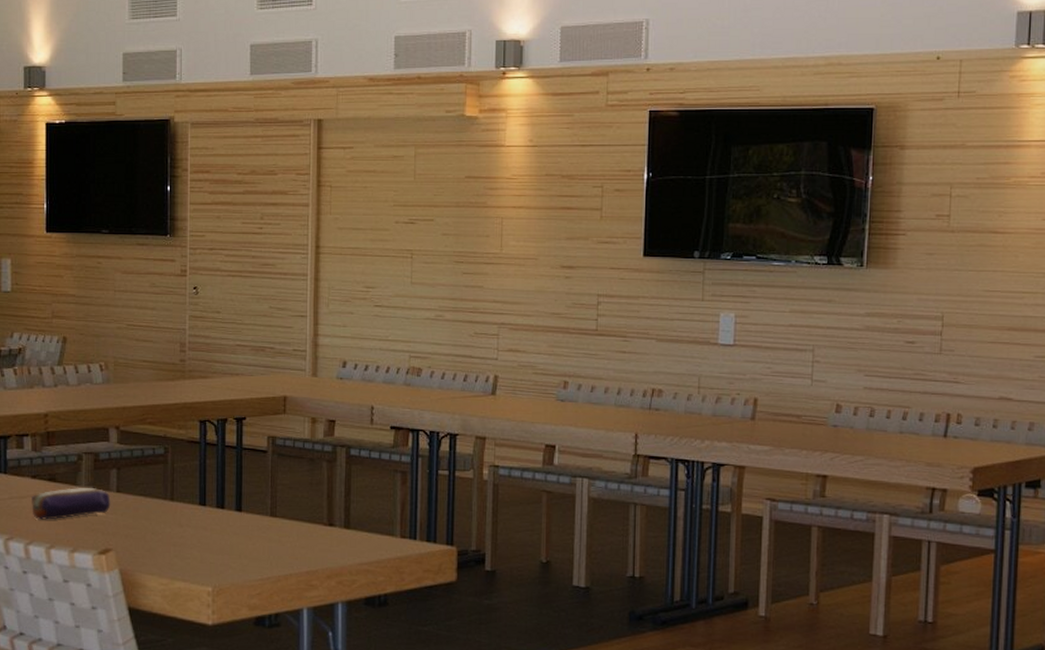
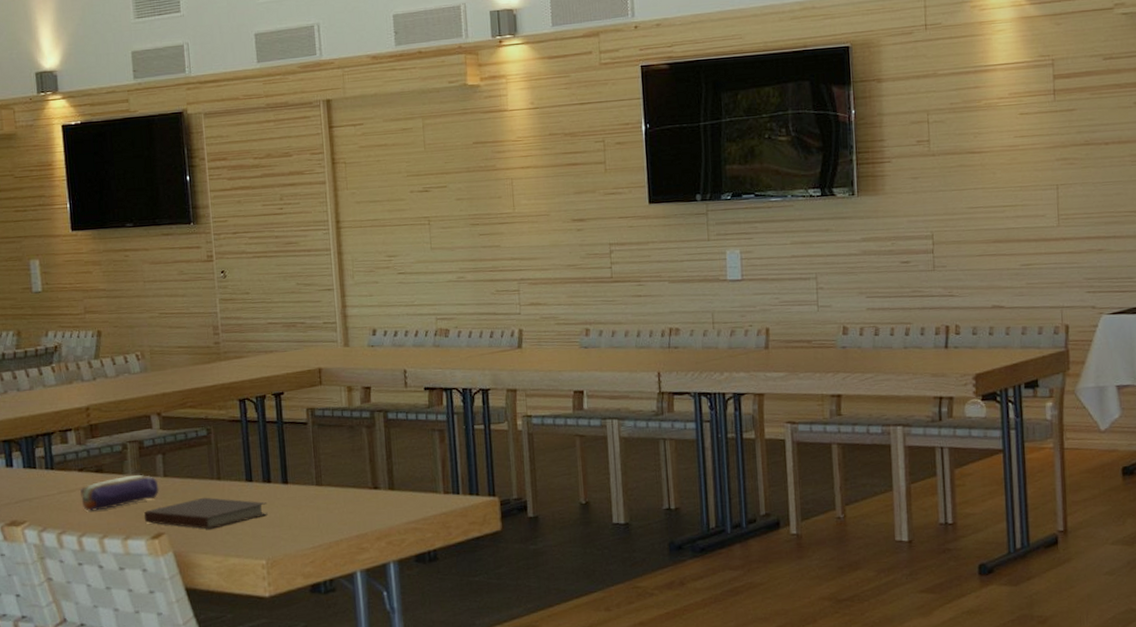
notebook: none [94,517,219,550] -> present [144,497,268,529]

